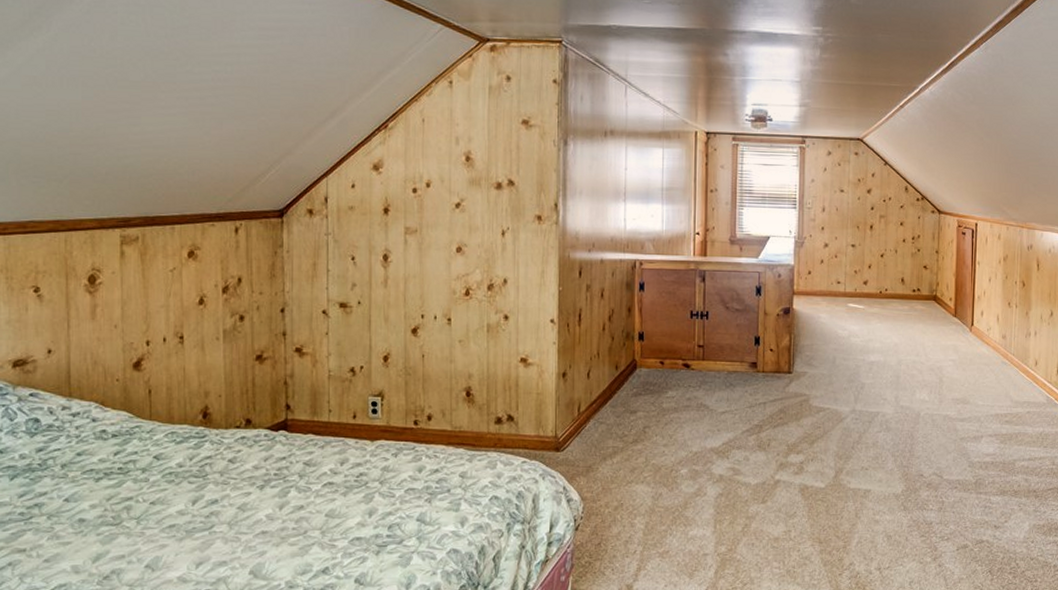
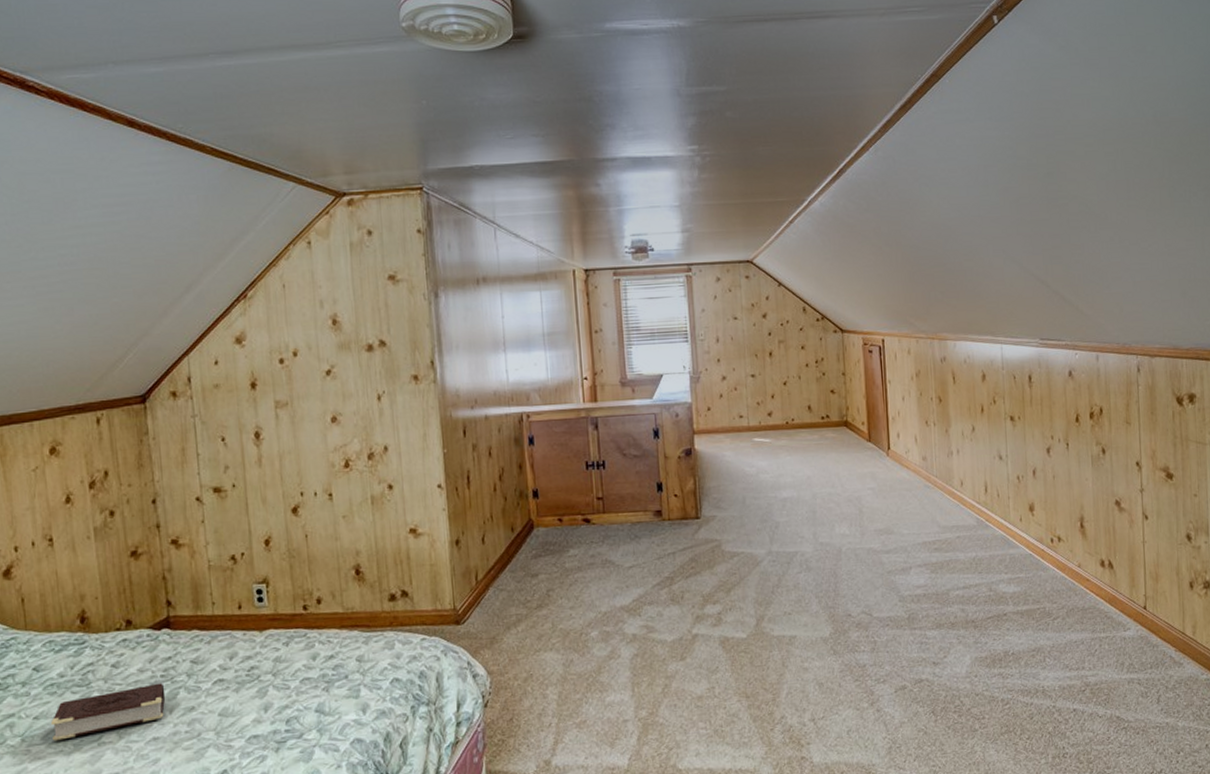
book: none [165,481,277,526] -> present [50,683,166,741]

